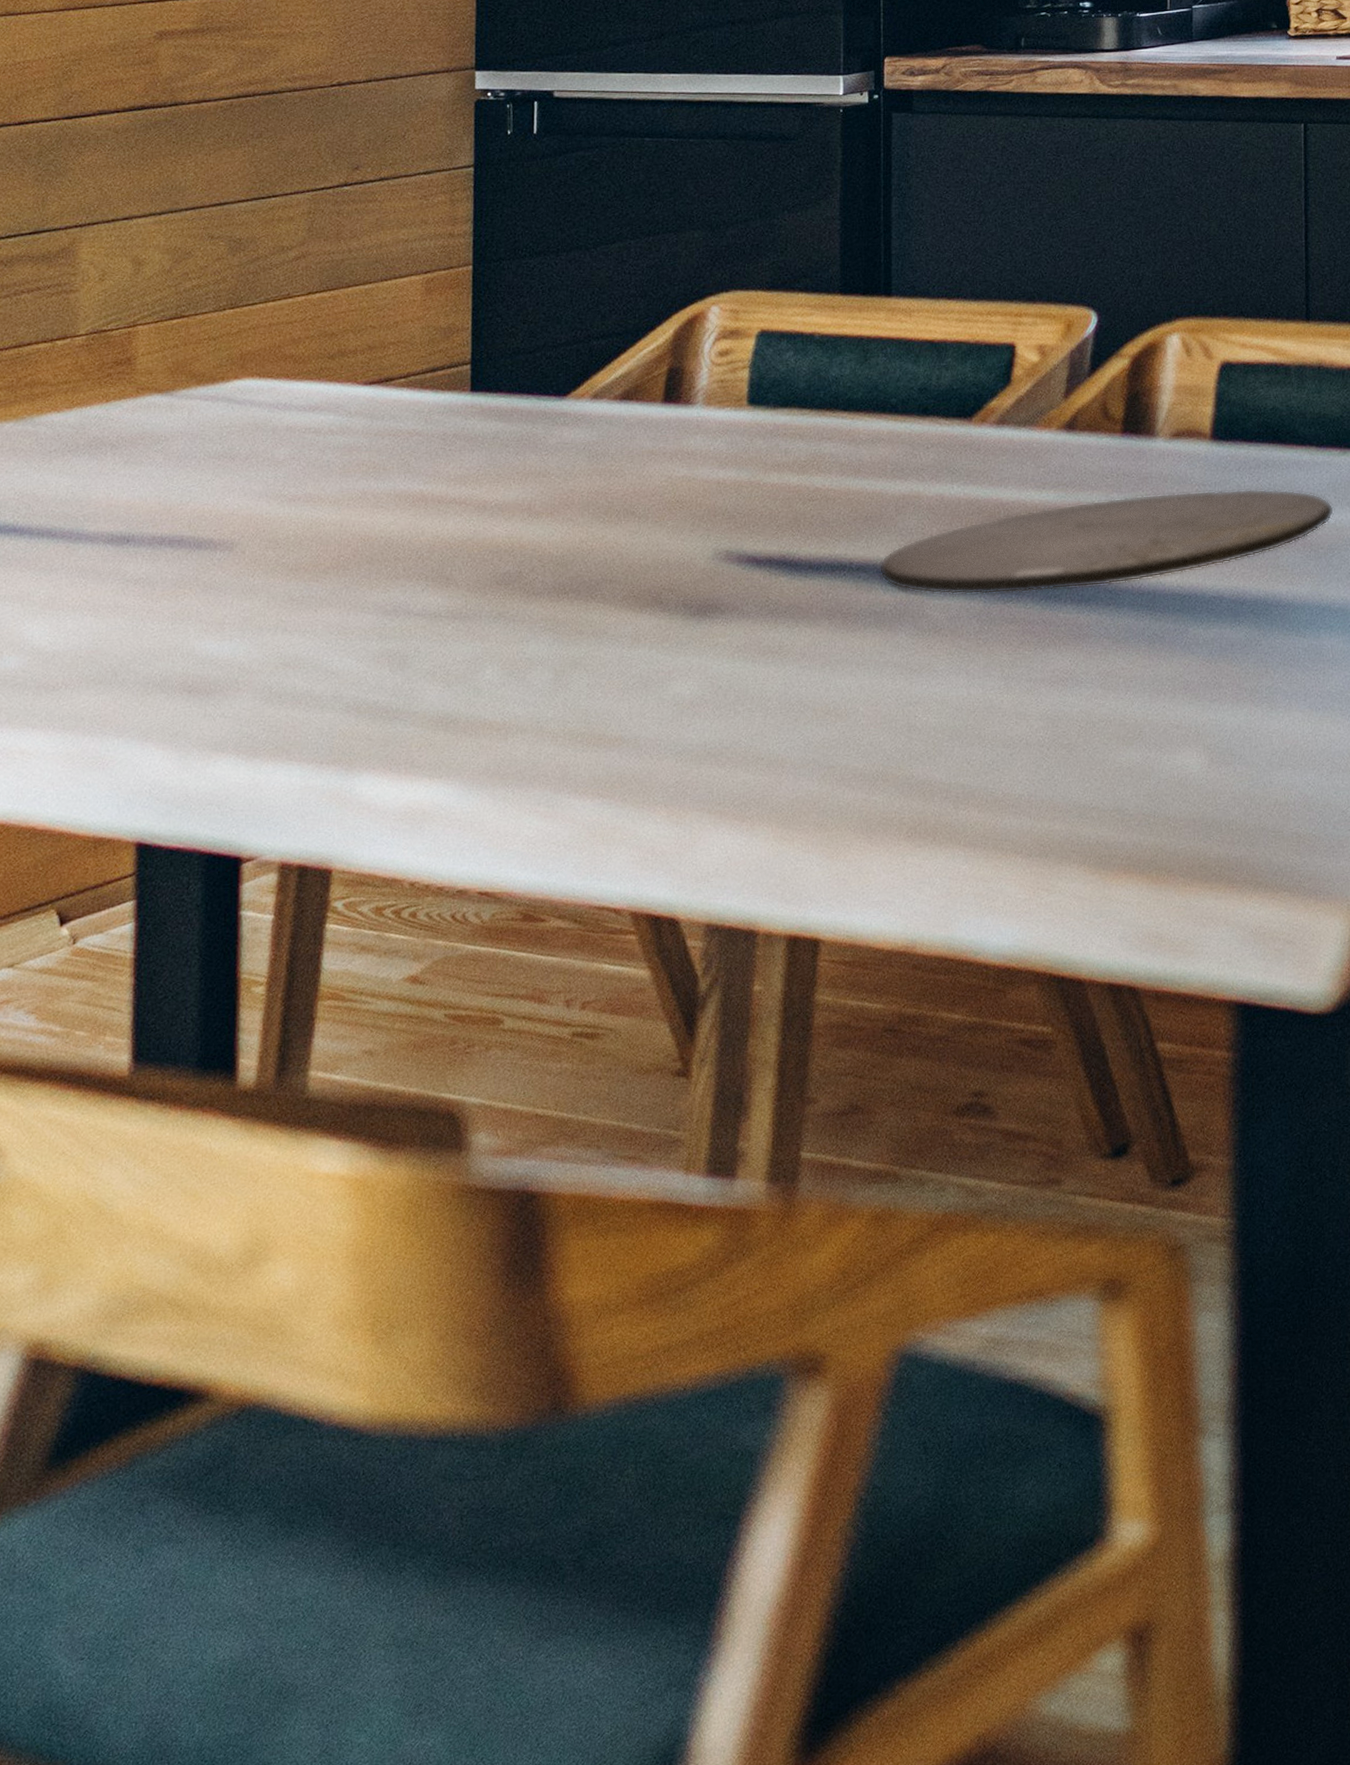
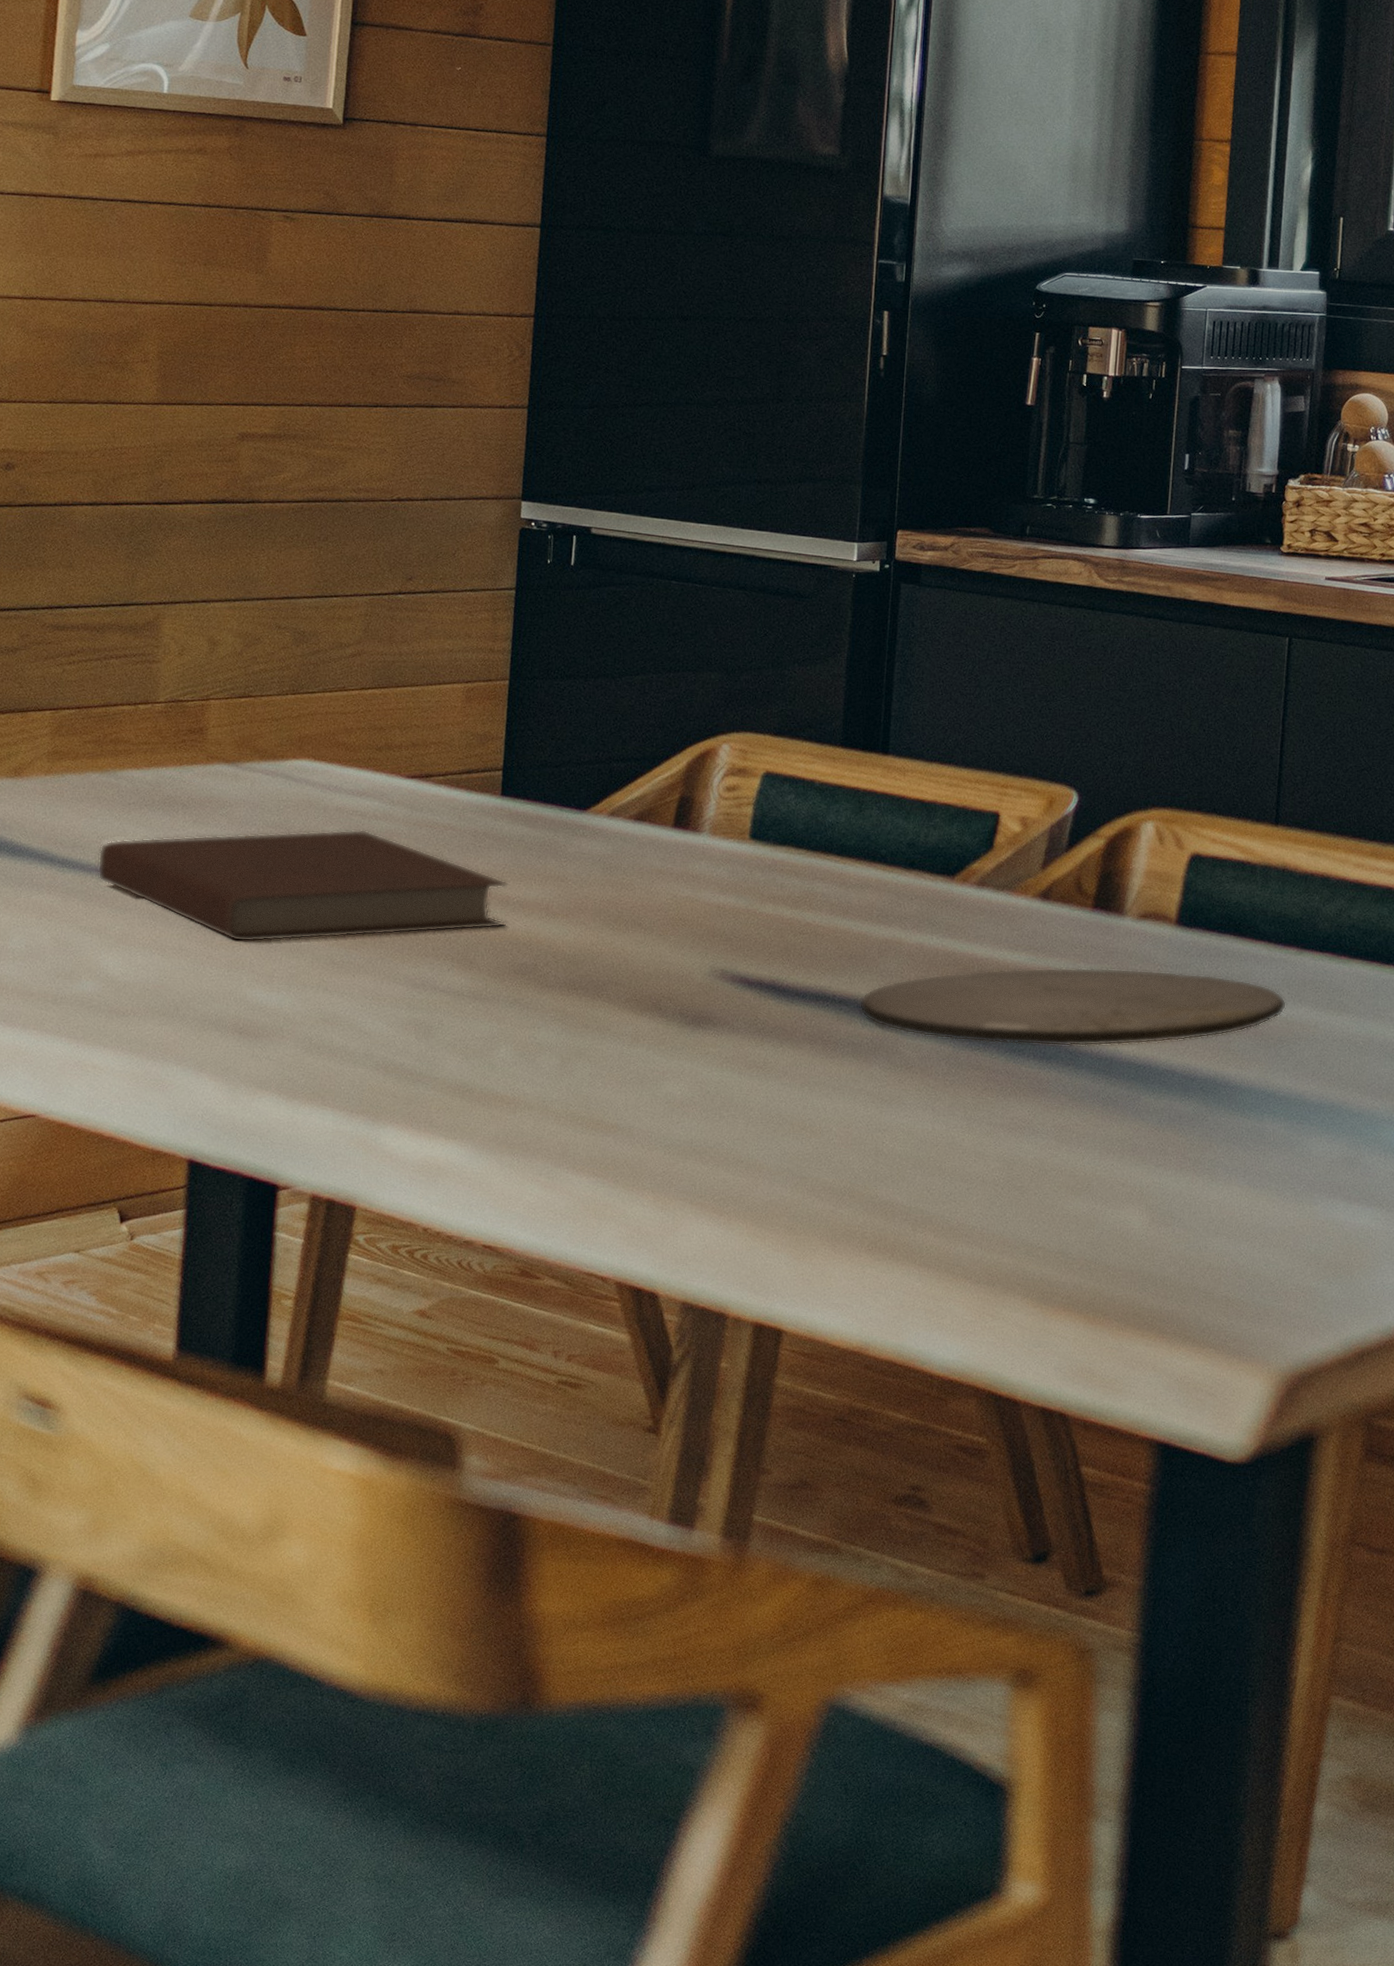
notebook: none [16,448,485,590] -> present [97,829,509,942]

